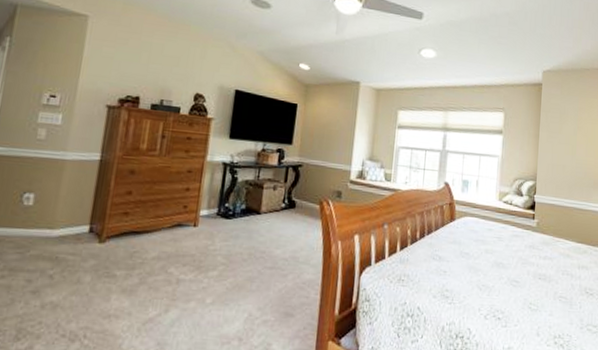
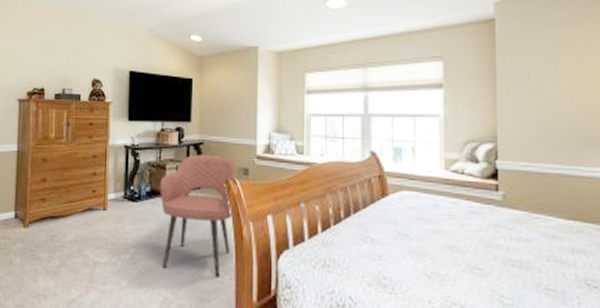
armchair: none [250,175,332,293] -> present [160,154,238,278]

